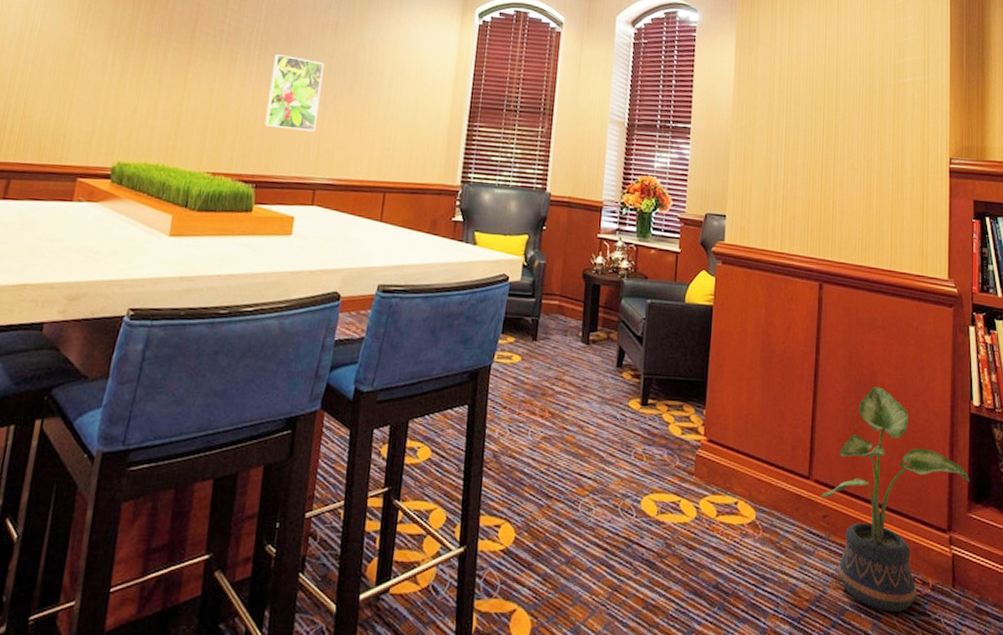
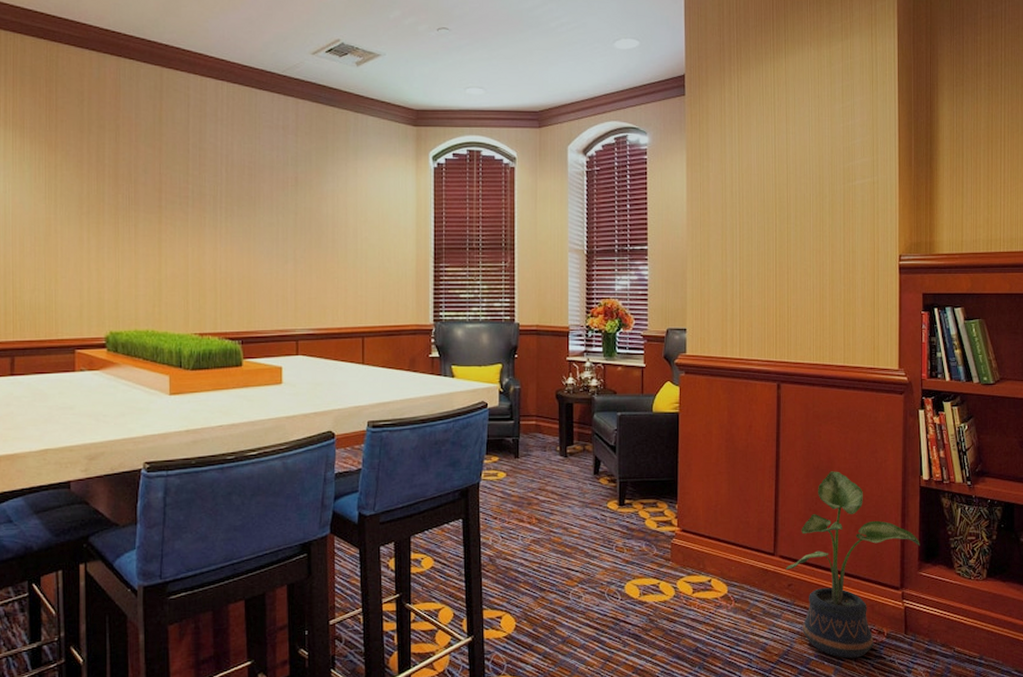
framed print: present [264,54,325,132] -> none [241,216,290,286]

